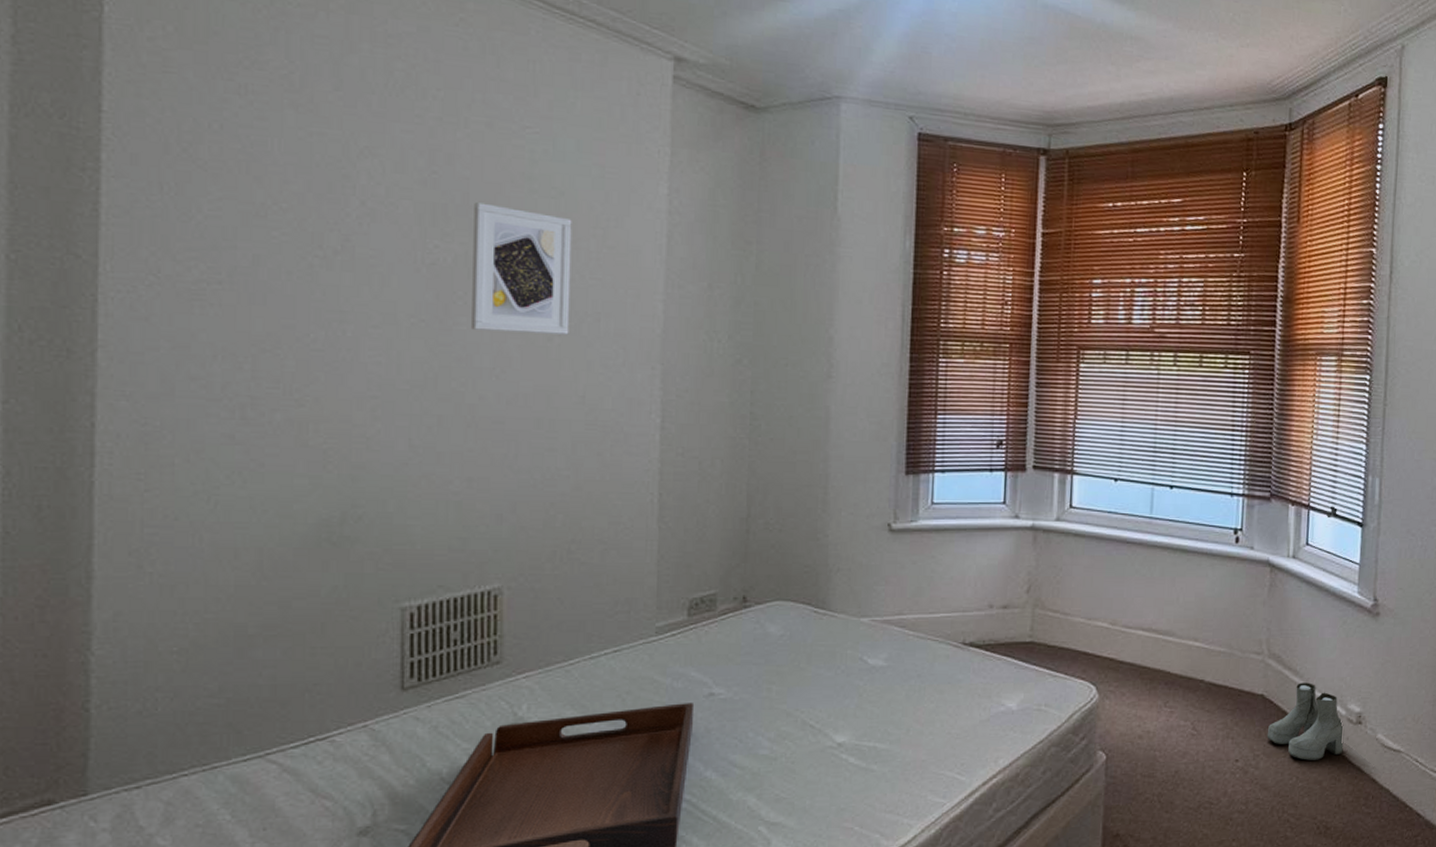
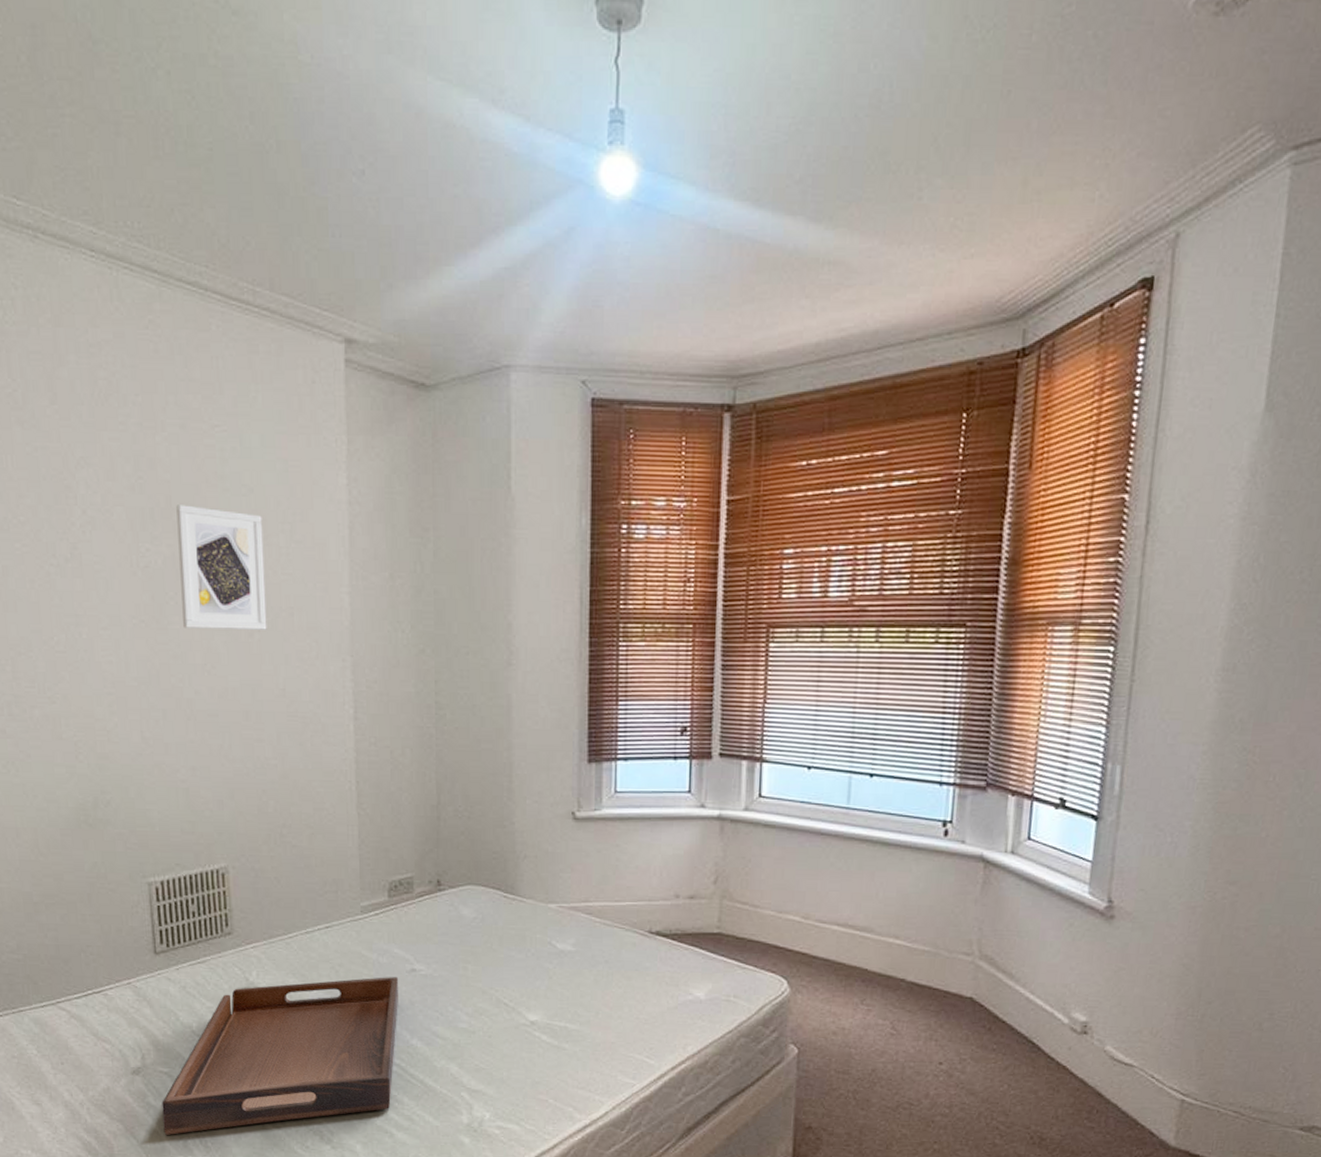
boots: present [1267,683,1345,761] -> none [975,987,1067,1069]

